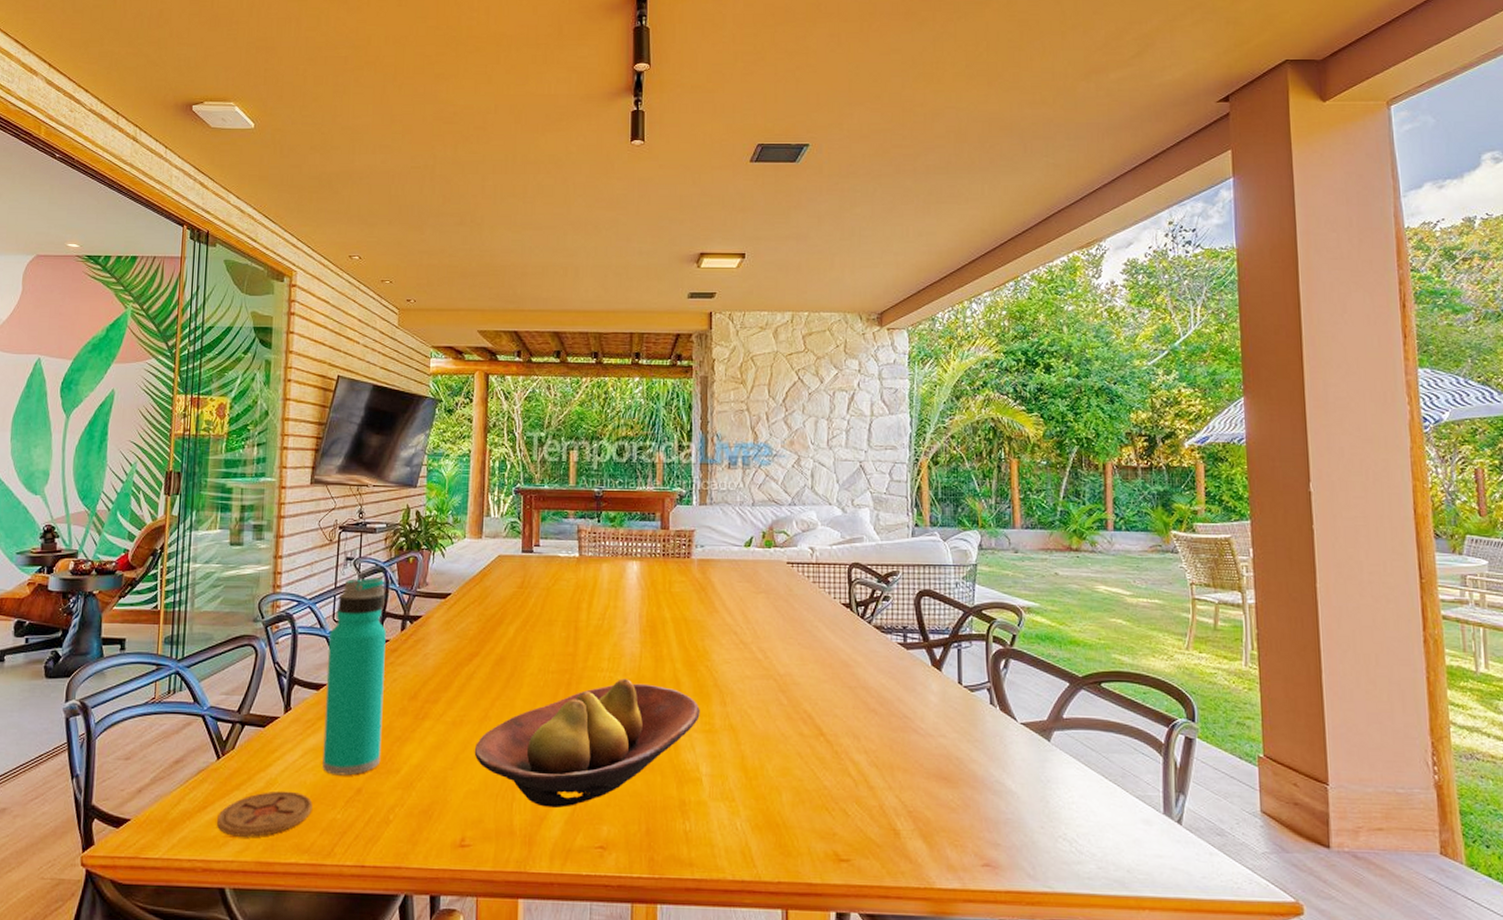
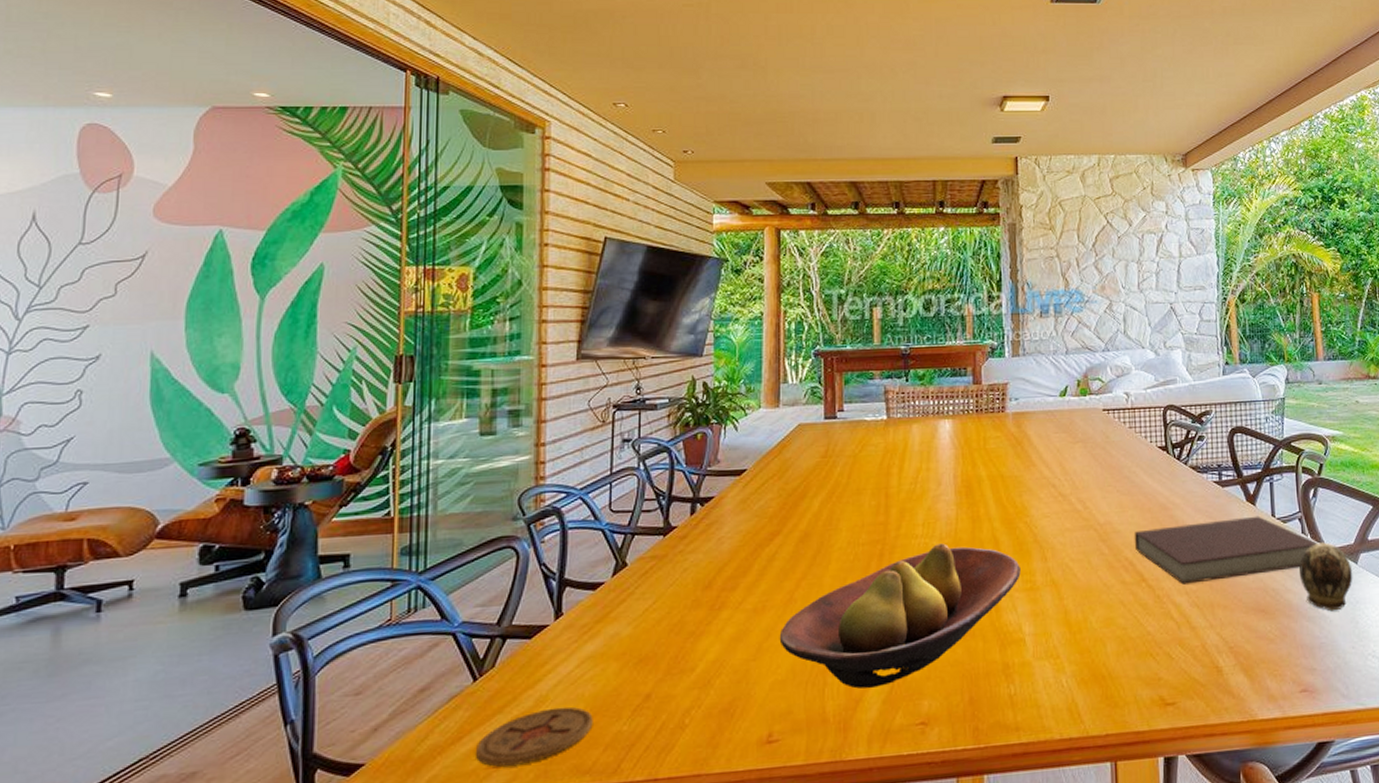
water bottle: present [322,577,386,776] -> none [603,458,673,683]
notebook: none [813,681,1008,743] -> present [1134,515,1318,585]
decorative egg: none [986,715,1045,788] -> present [1299,542,1353,612]

